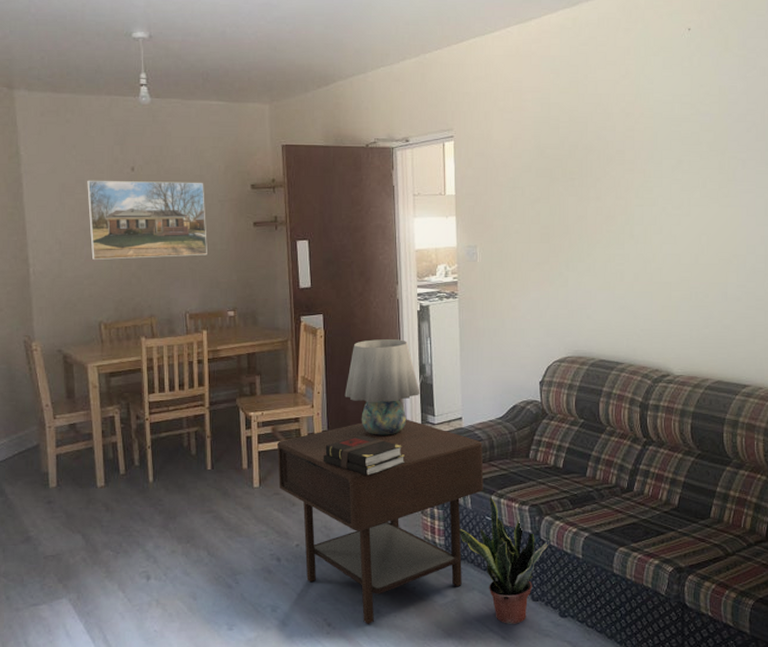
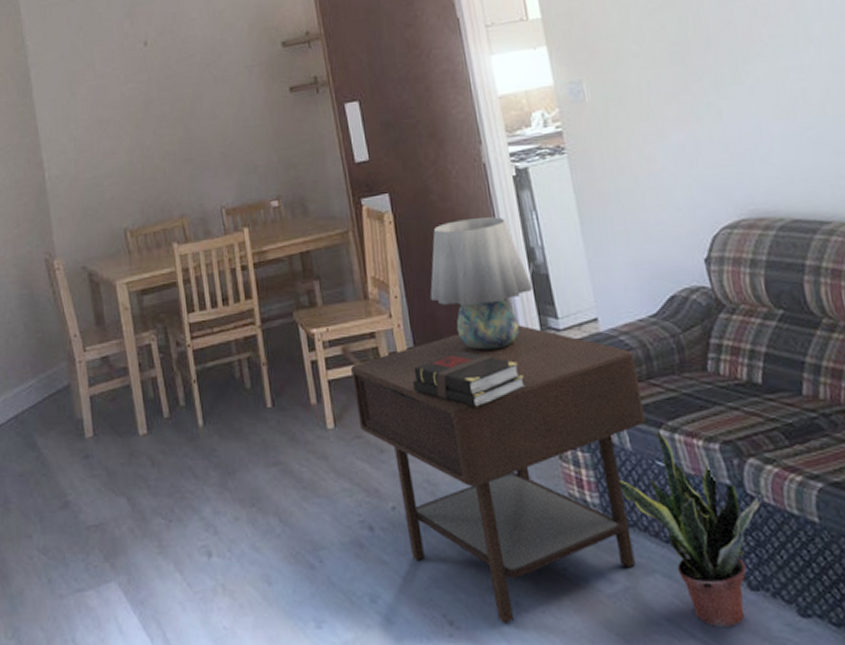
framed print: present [87,180,207,260] -> none [98,47,239,155]

